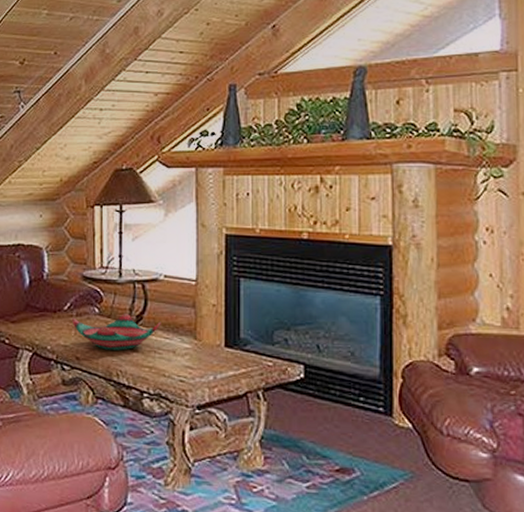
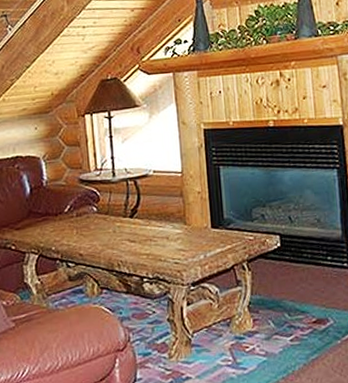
decorative bowl: present [71,314,161,350] -> none [72,209,154,244]

